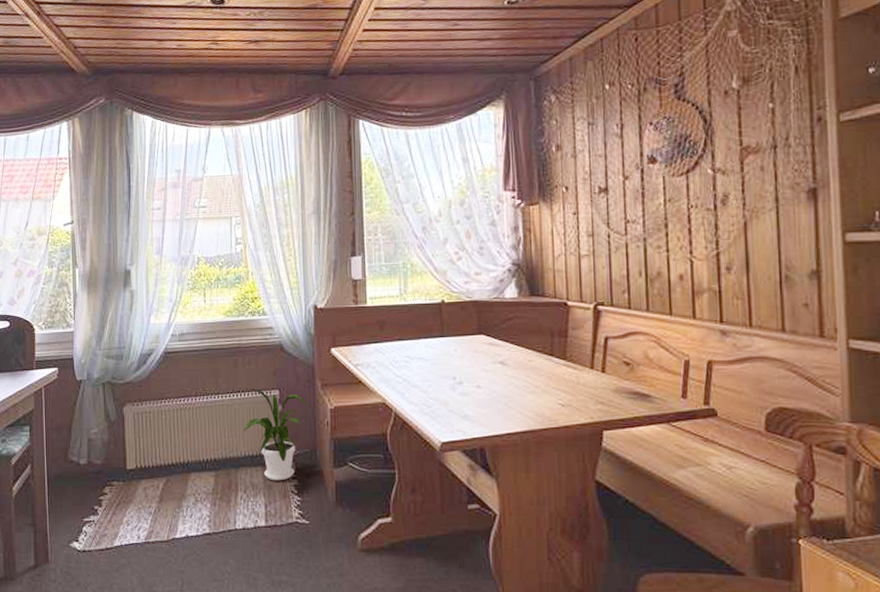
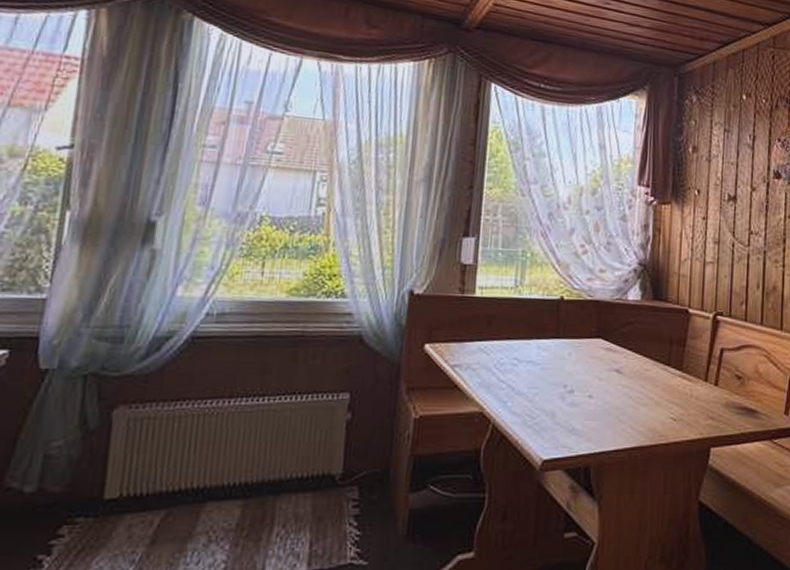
house plant: present [243,388,310,481] -> none [293,389,388,511]

